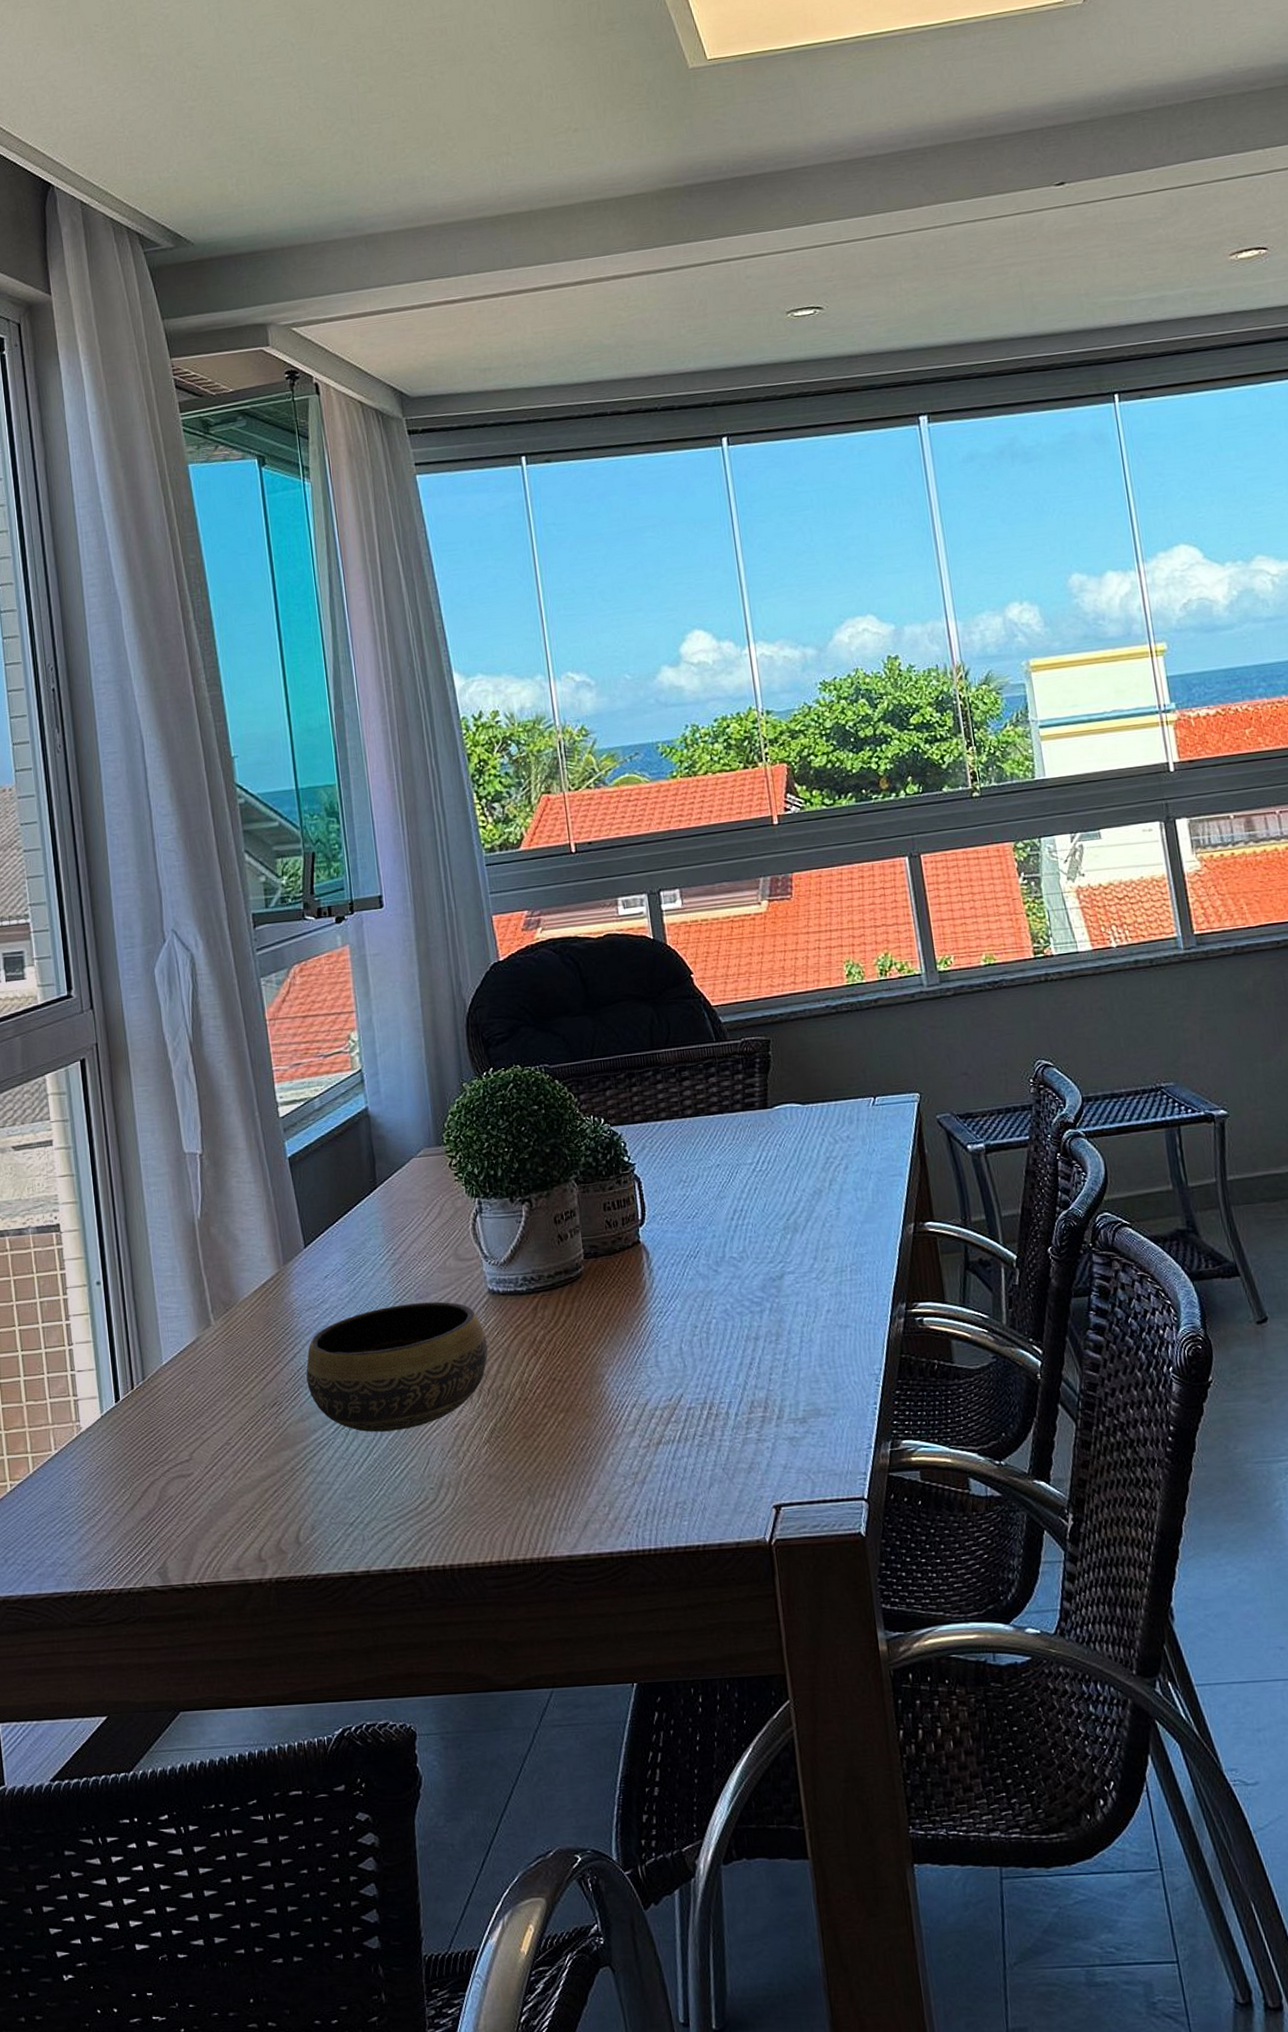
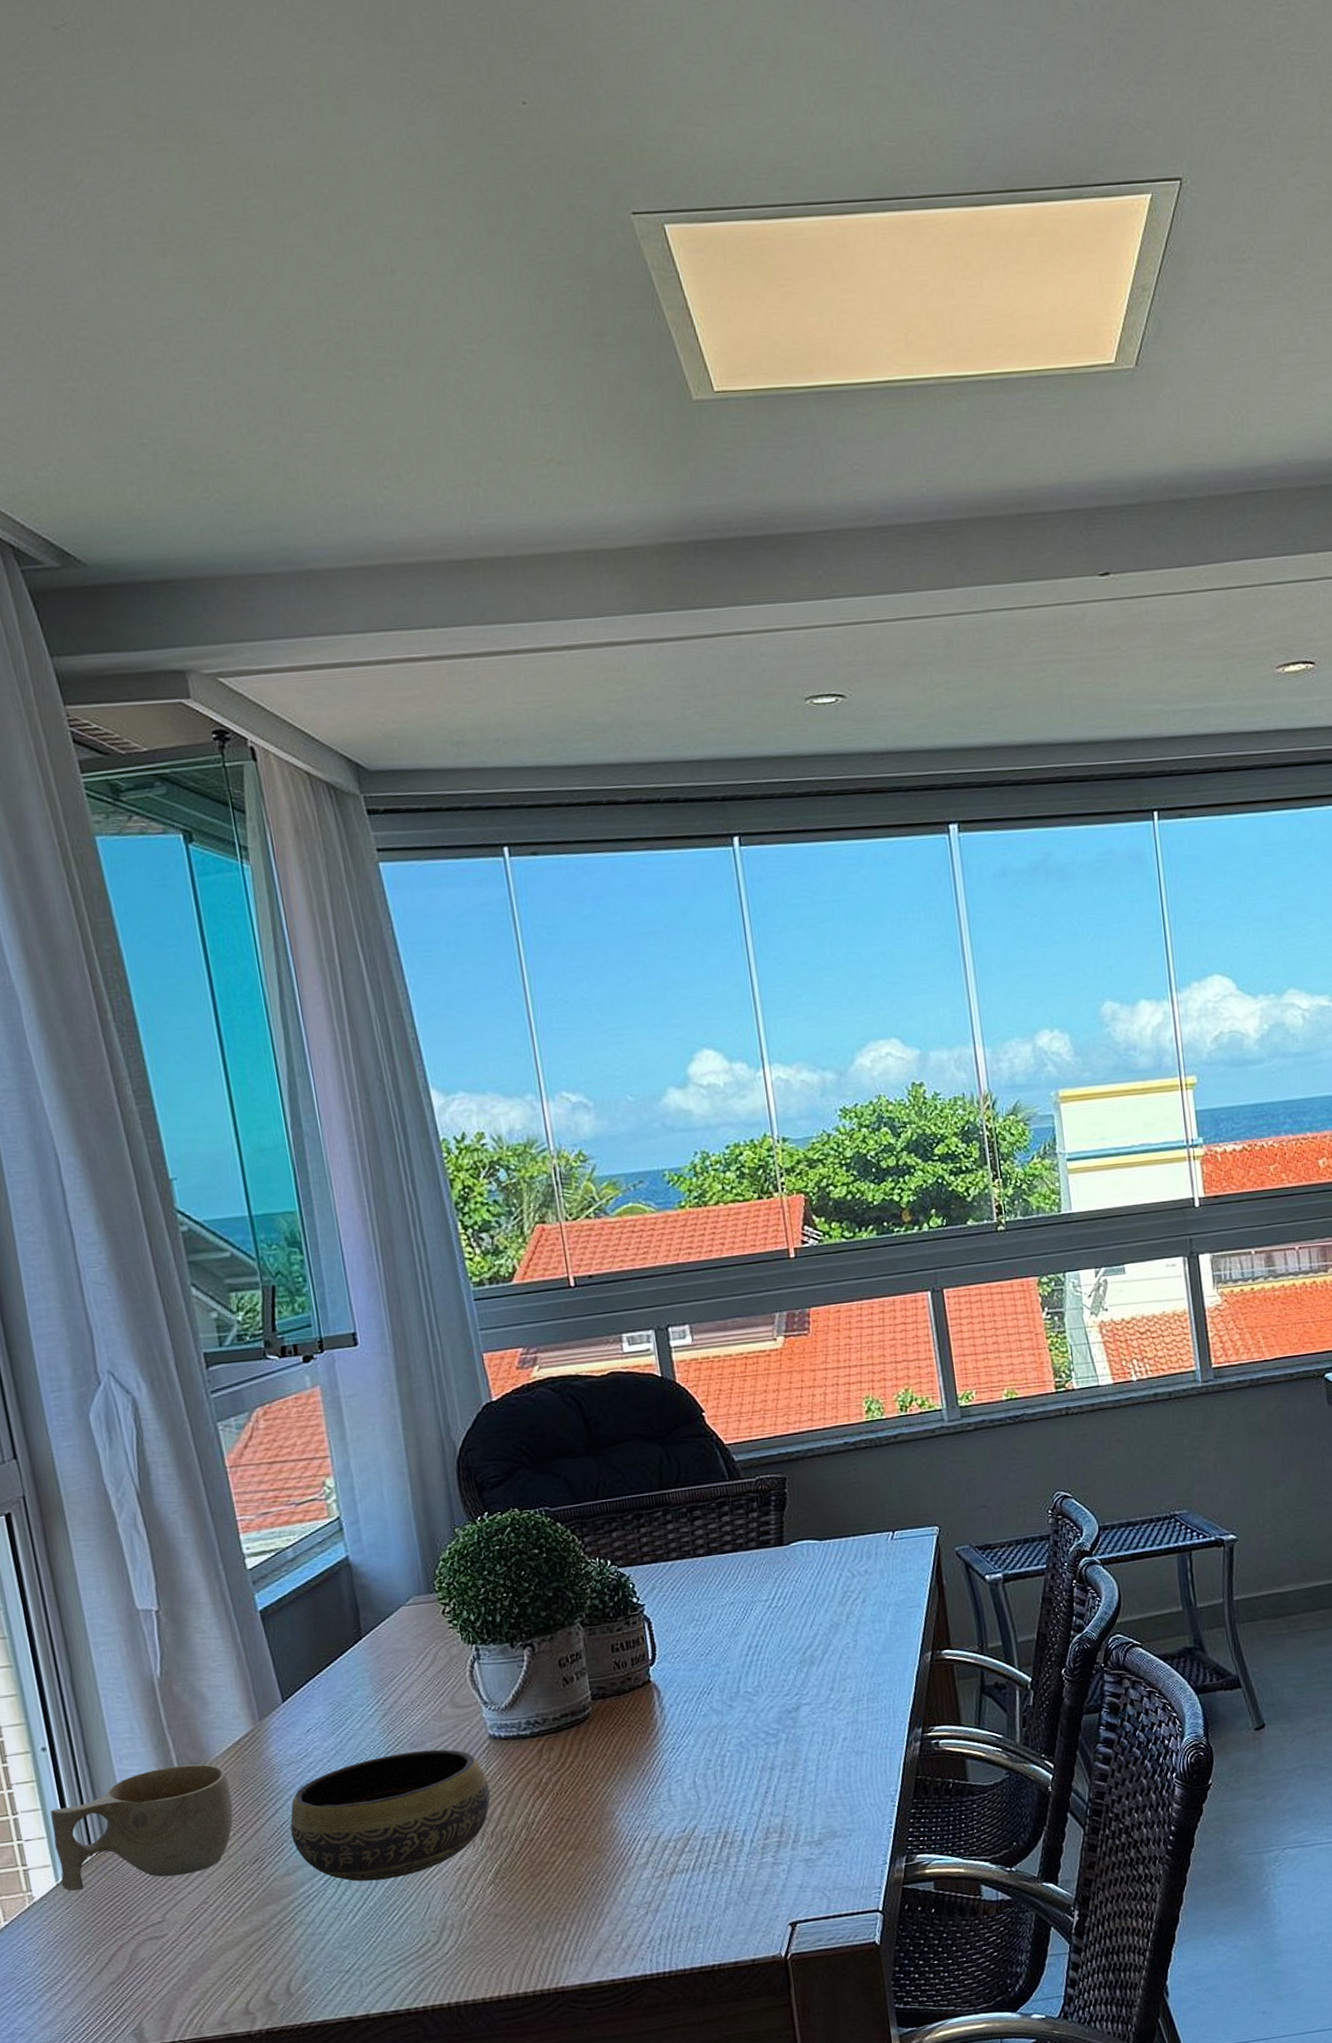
cup: none [100,1304,257,1424] -> present [50,1764,233,1892]

